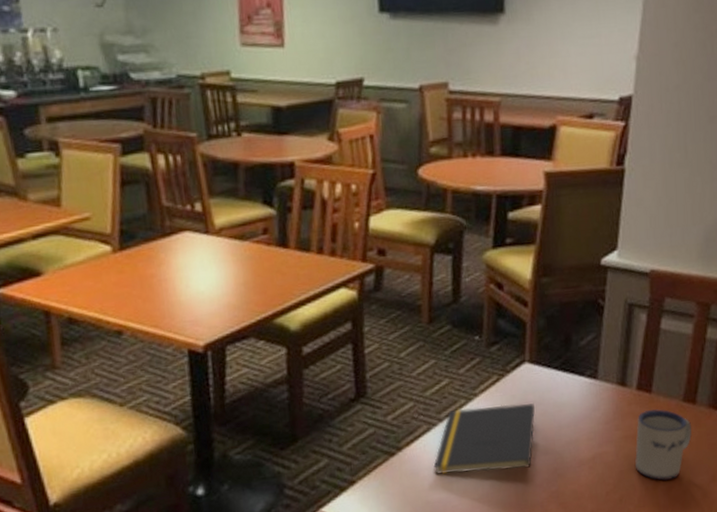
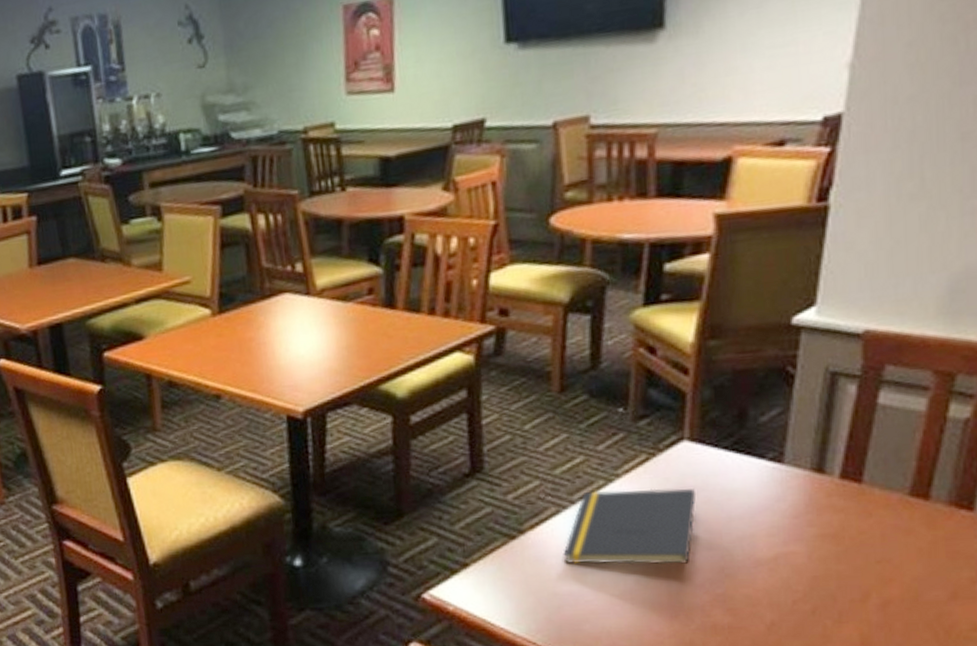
mug: present [635,409,692,480] -> none [836,504,922,592]

